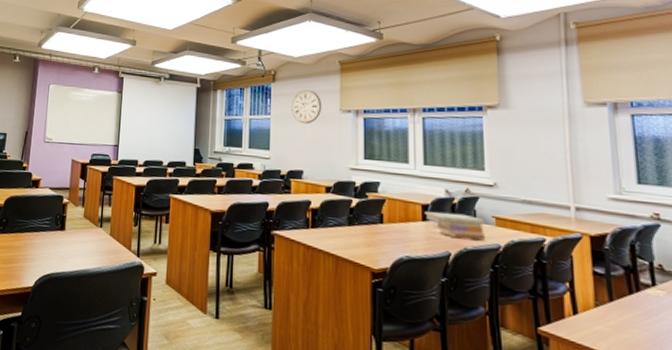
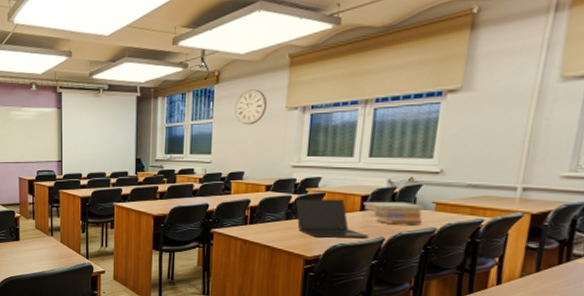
laptop: none [356,203,435,253] -> present [294,198,369,239]

